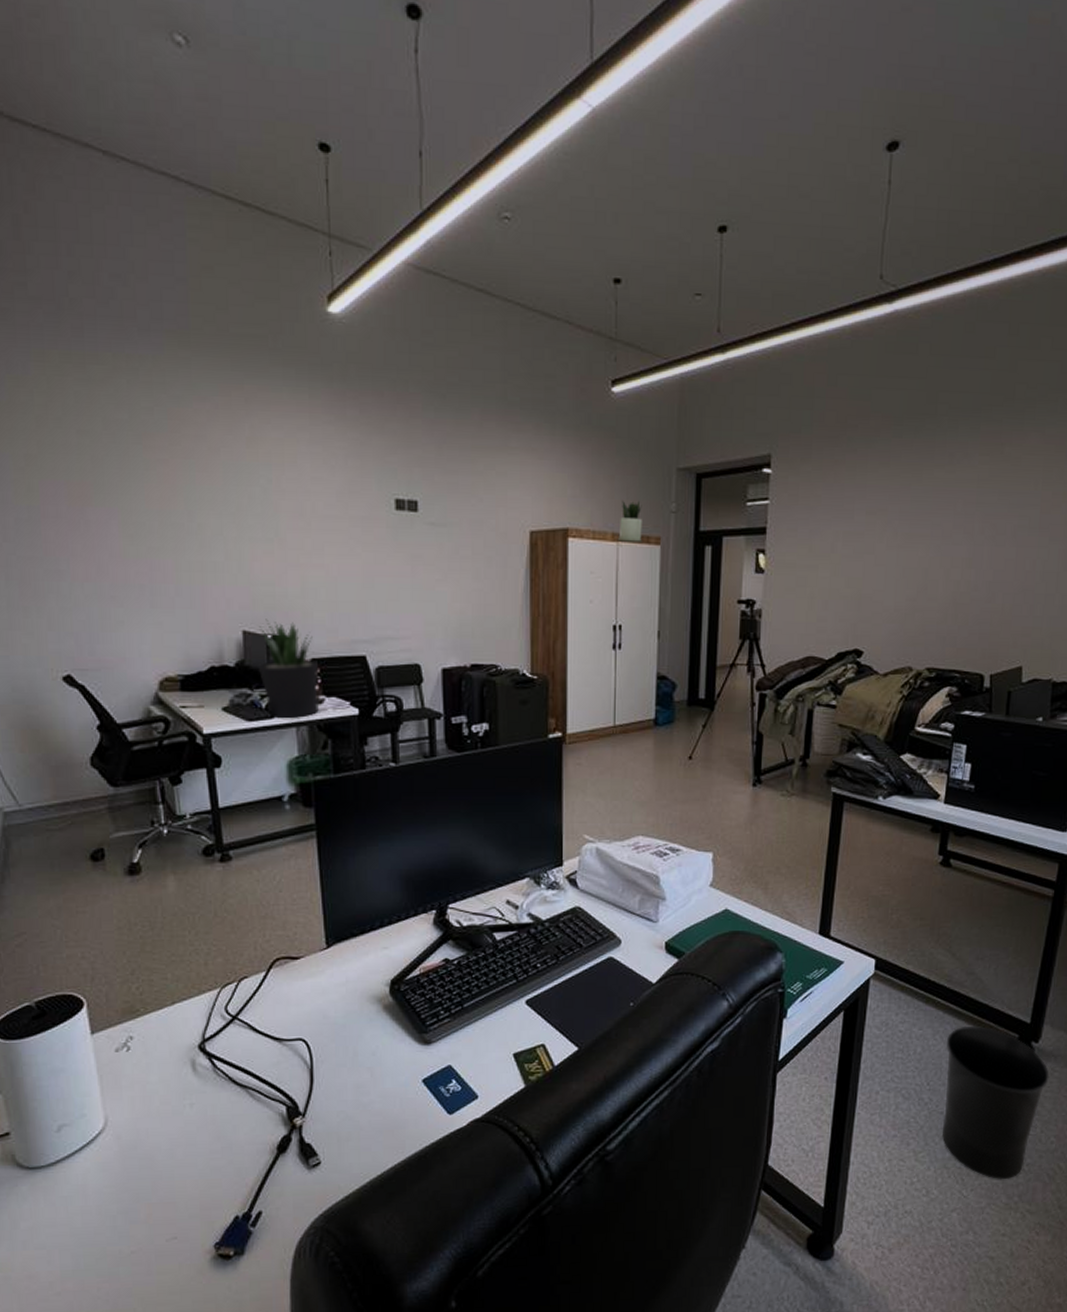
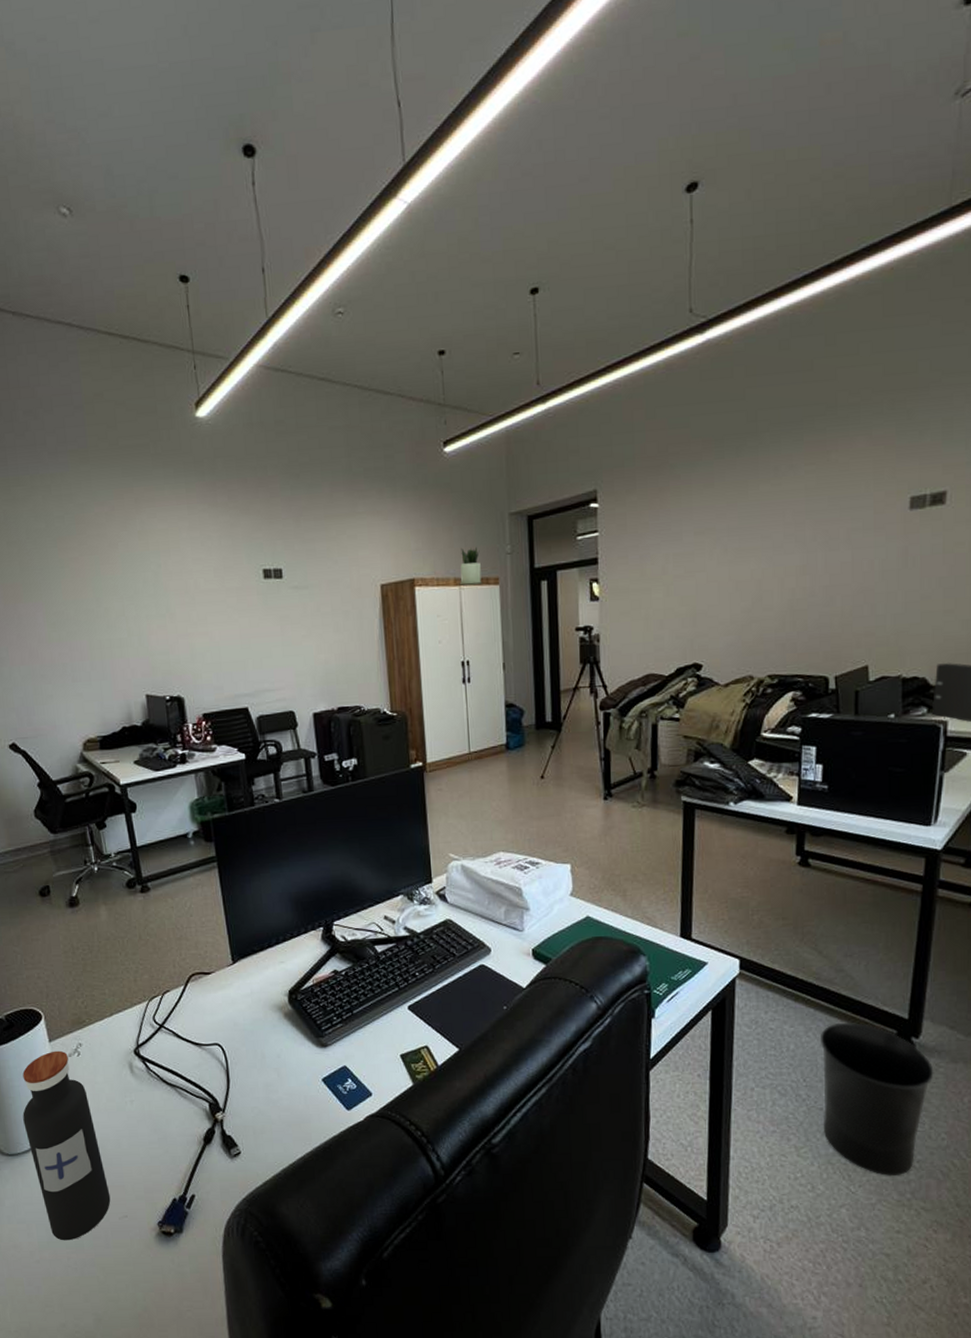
water bottle: none [51,1044,157,1268] -> present [23,1050,111,1241]
planter: present [259,619,320,719] -> none [159,683,212,768]

